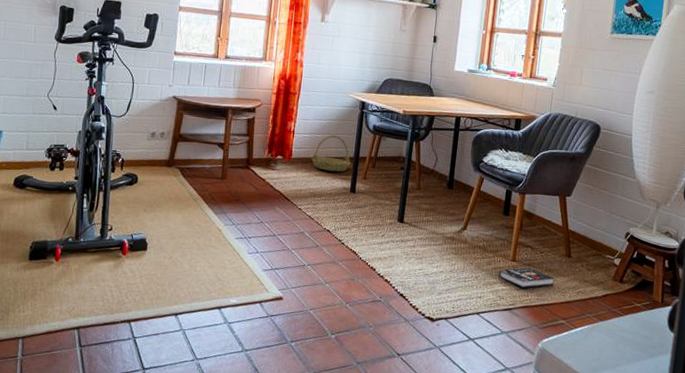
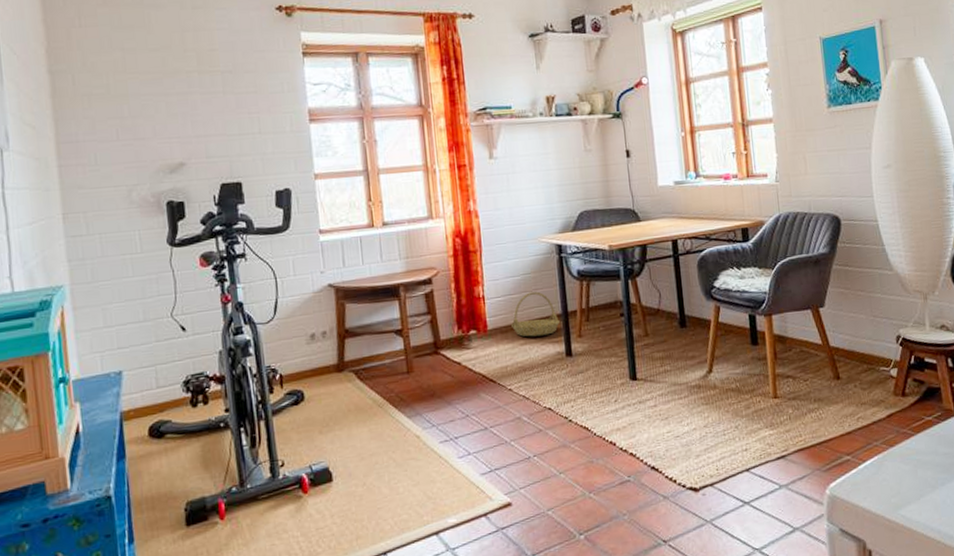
book: present [498,267,554,288] -> none [761,401,827,428]

